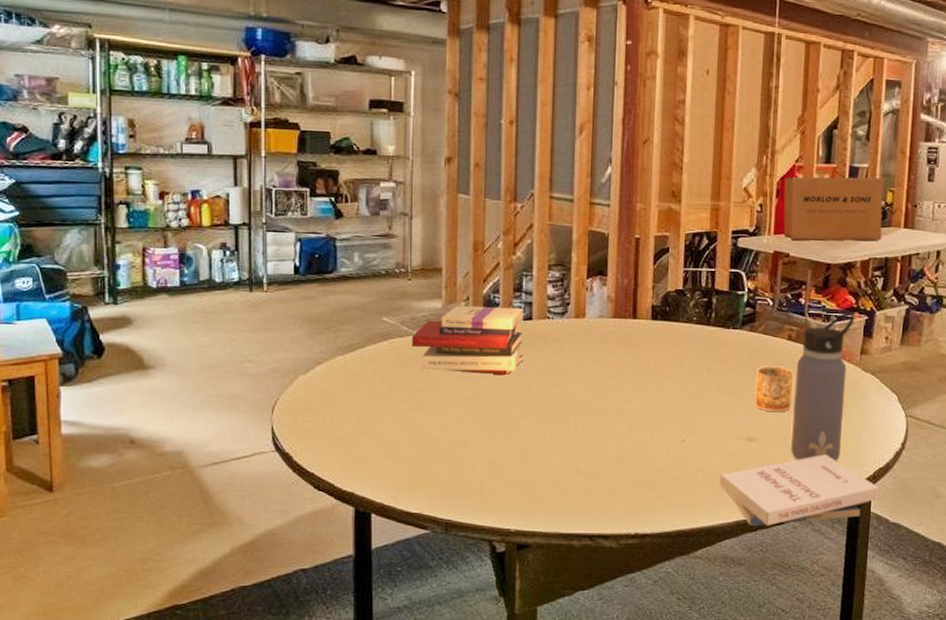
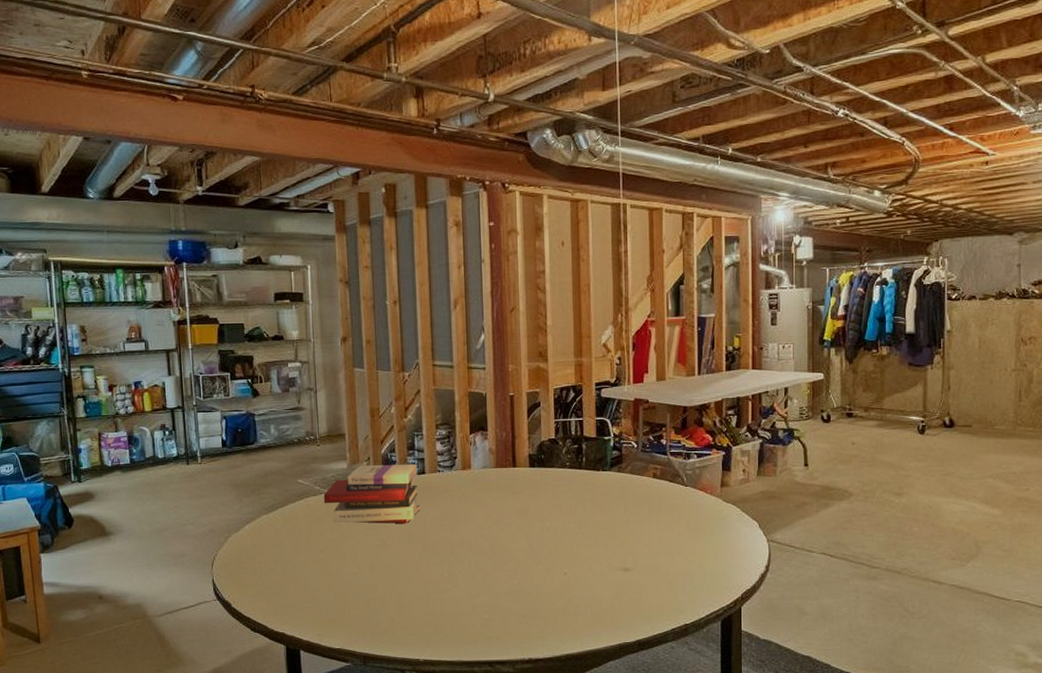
books: present [719,454,880,526] -> none [600,580,749,648]
mug: present [755,366,793,413] -> none [627,502,661,544]
box: present [783,176,883,241] -> none [639,325,732,388]
water bottle: present [791,311,855,461] -> none [662,448,713,586]

